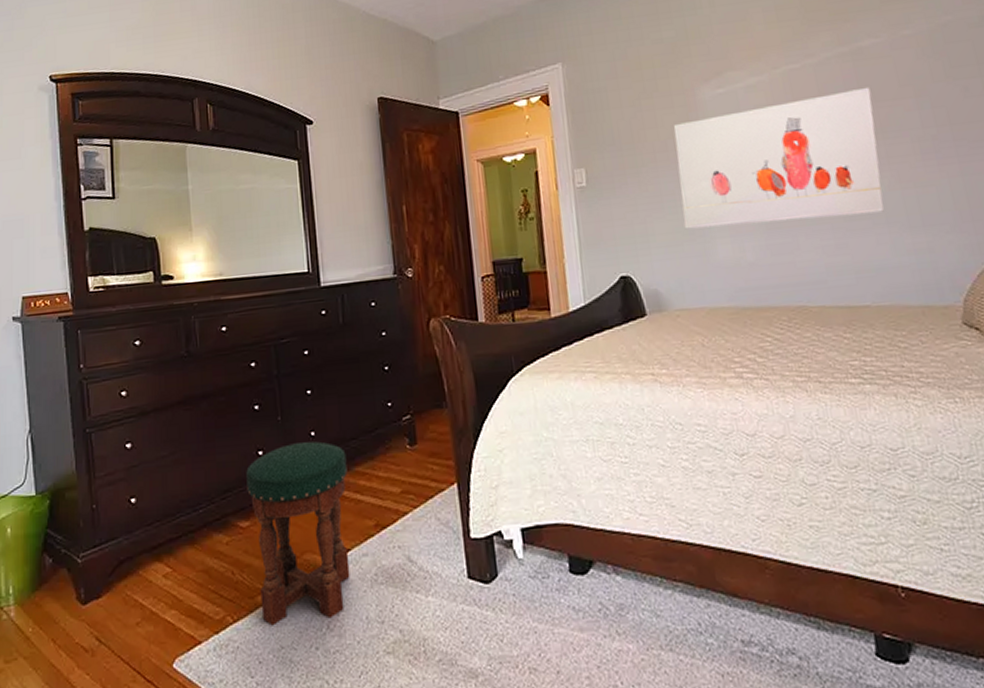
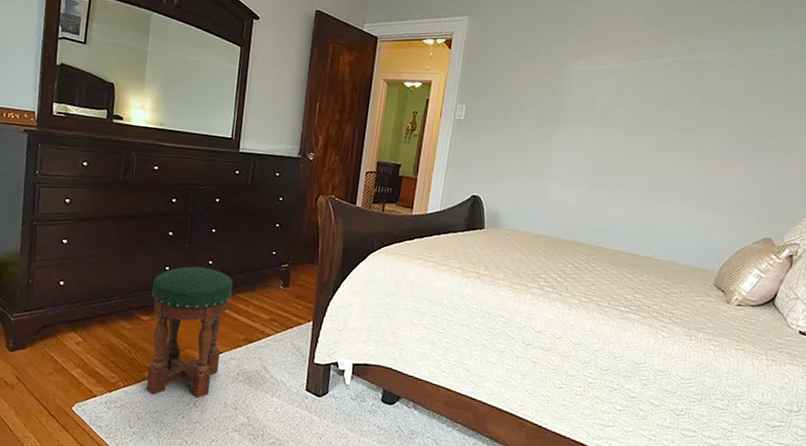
wall art: present [674,86,885,230] -> none [530,86,700,190]

